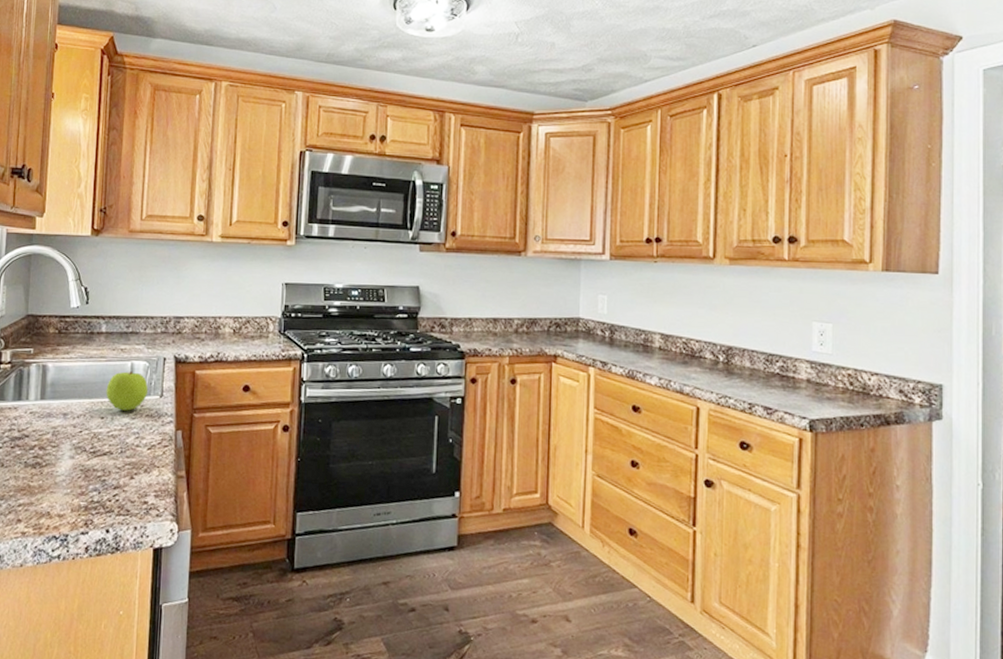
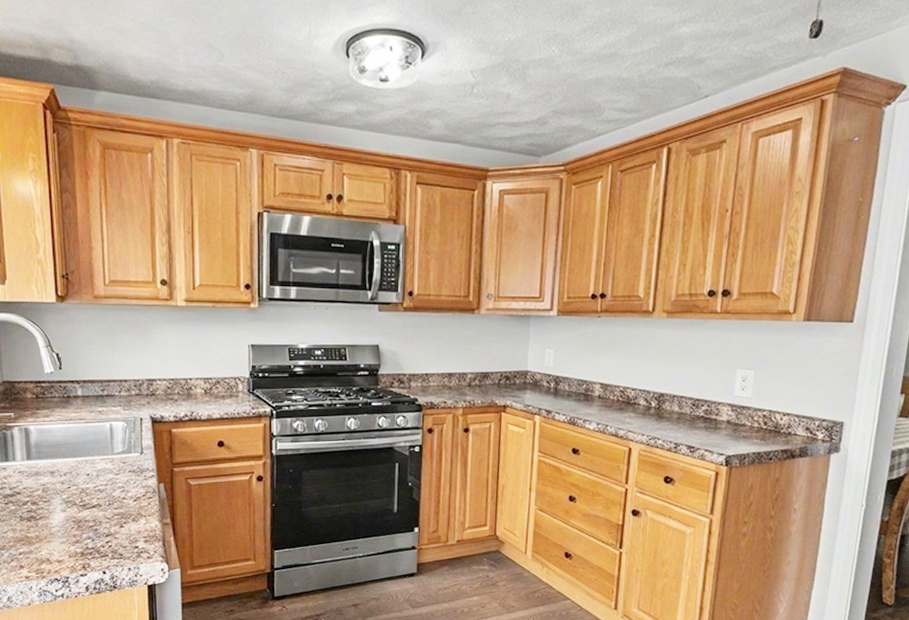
apple: present [106,370,149,411] -> none [88,431,129,468]

